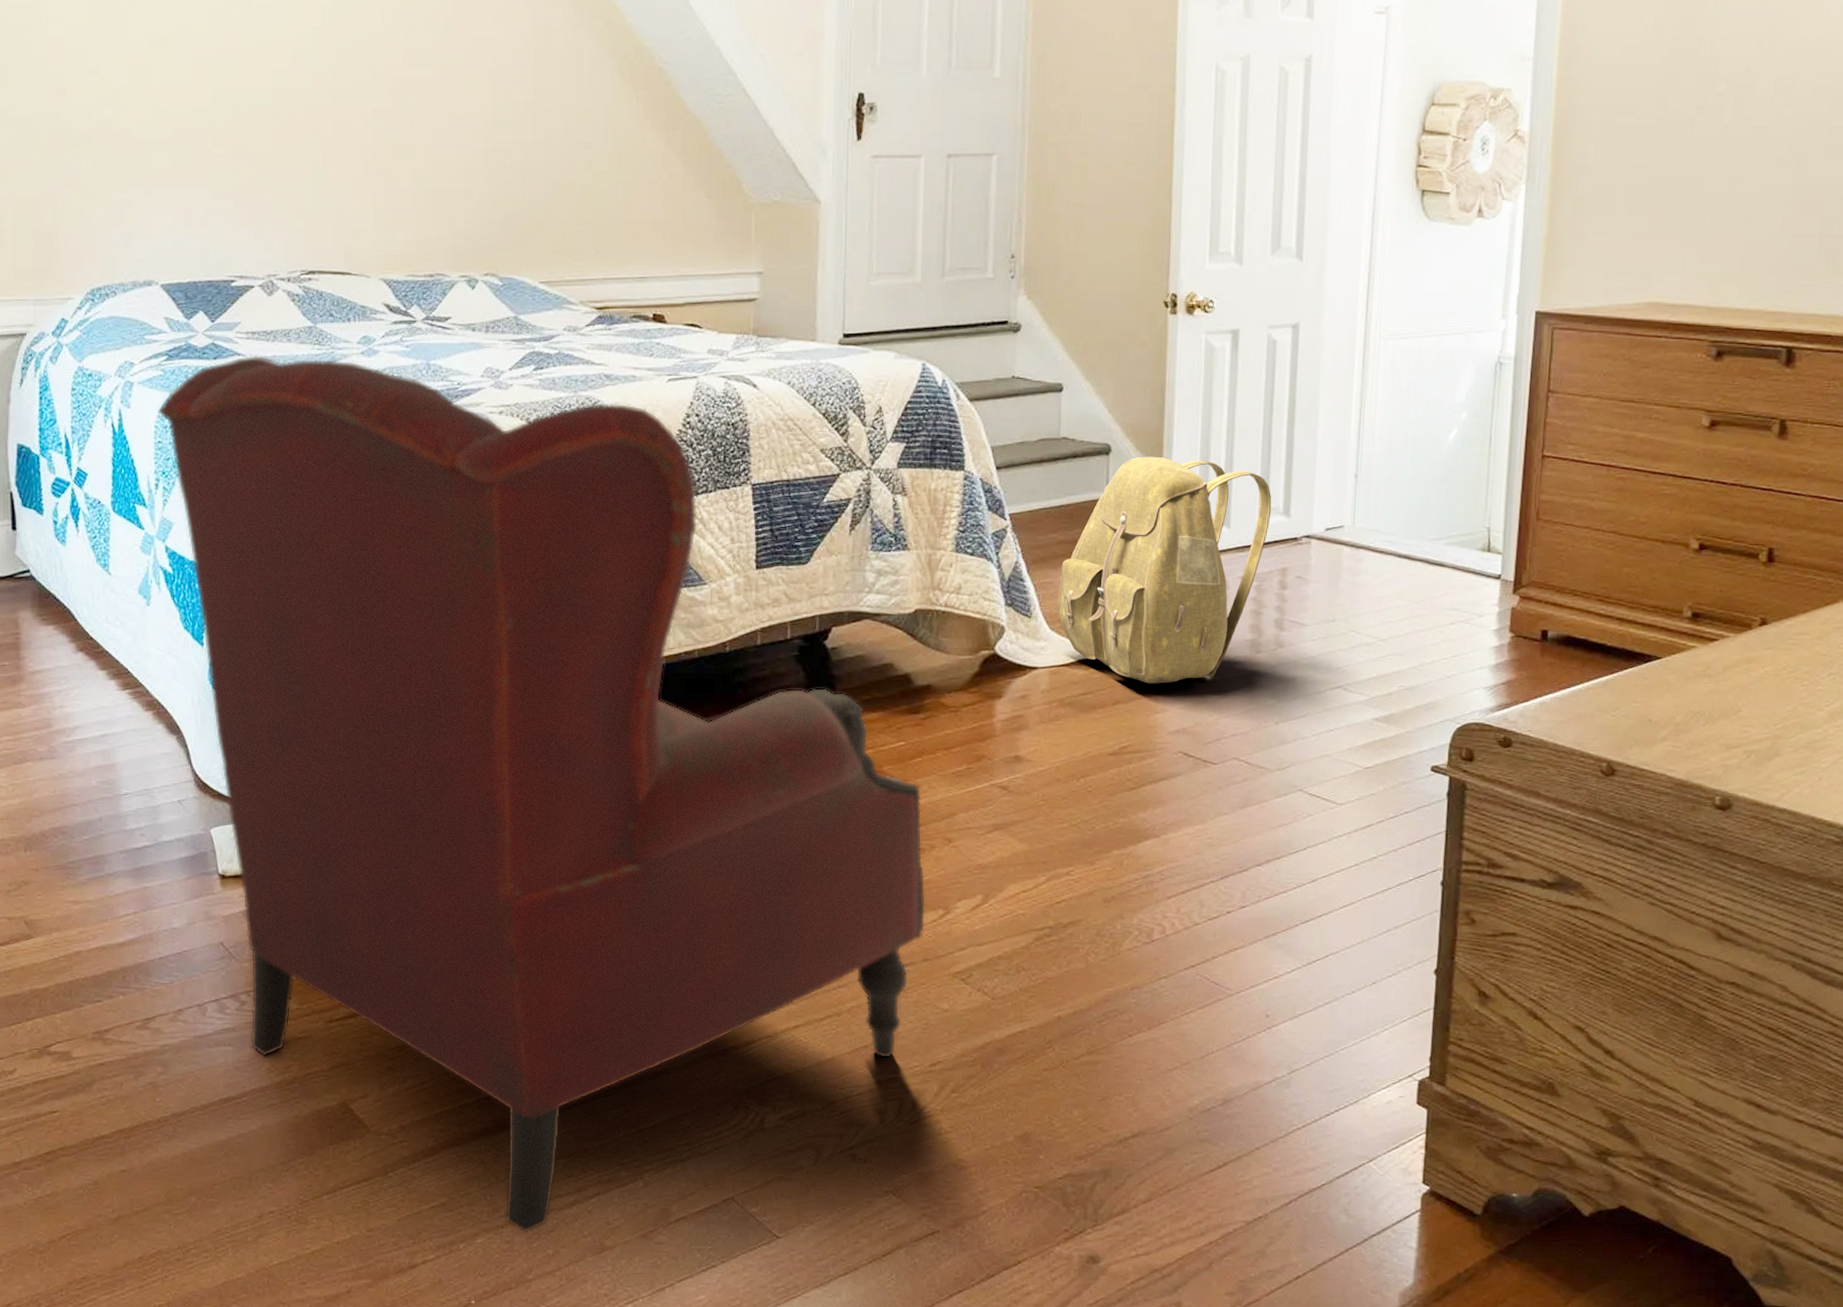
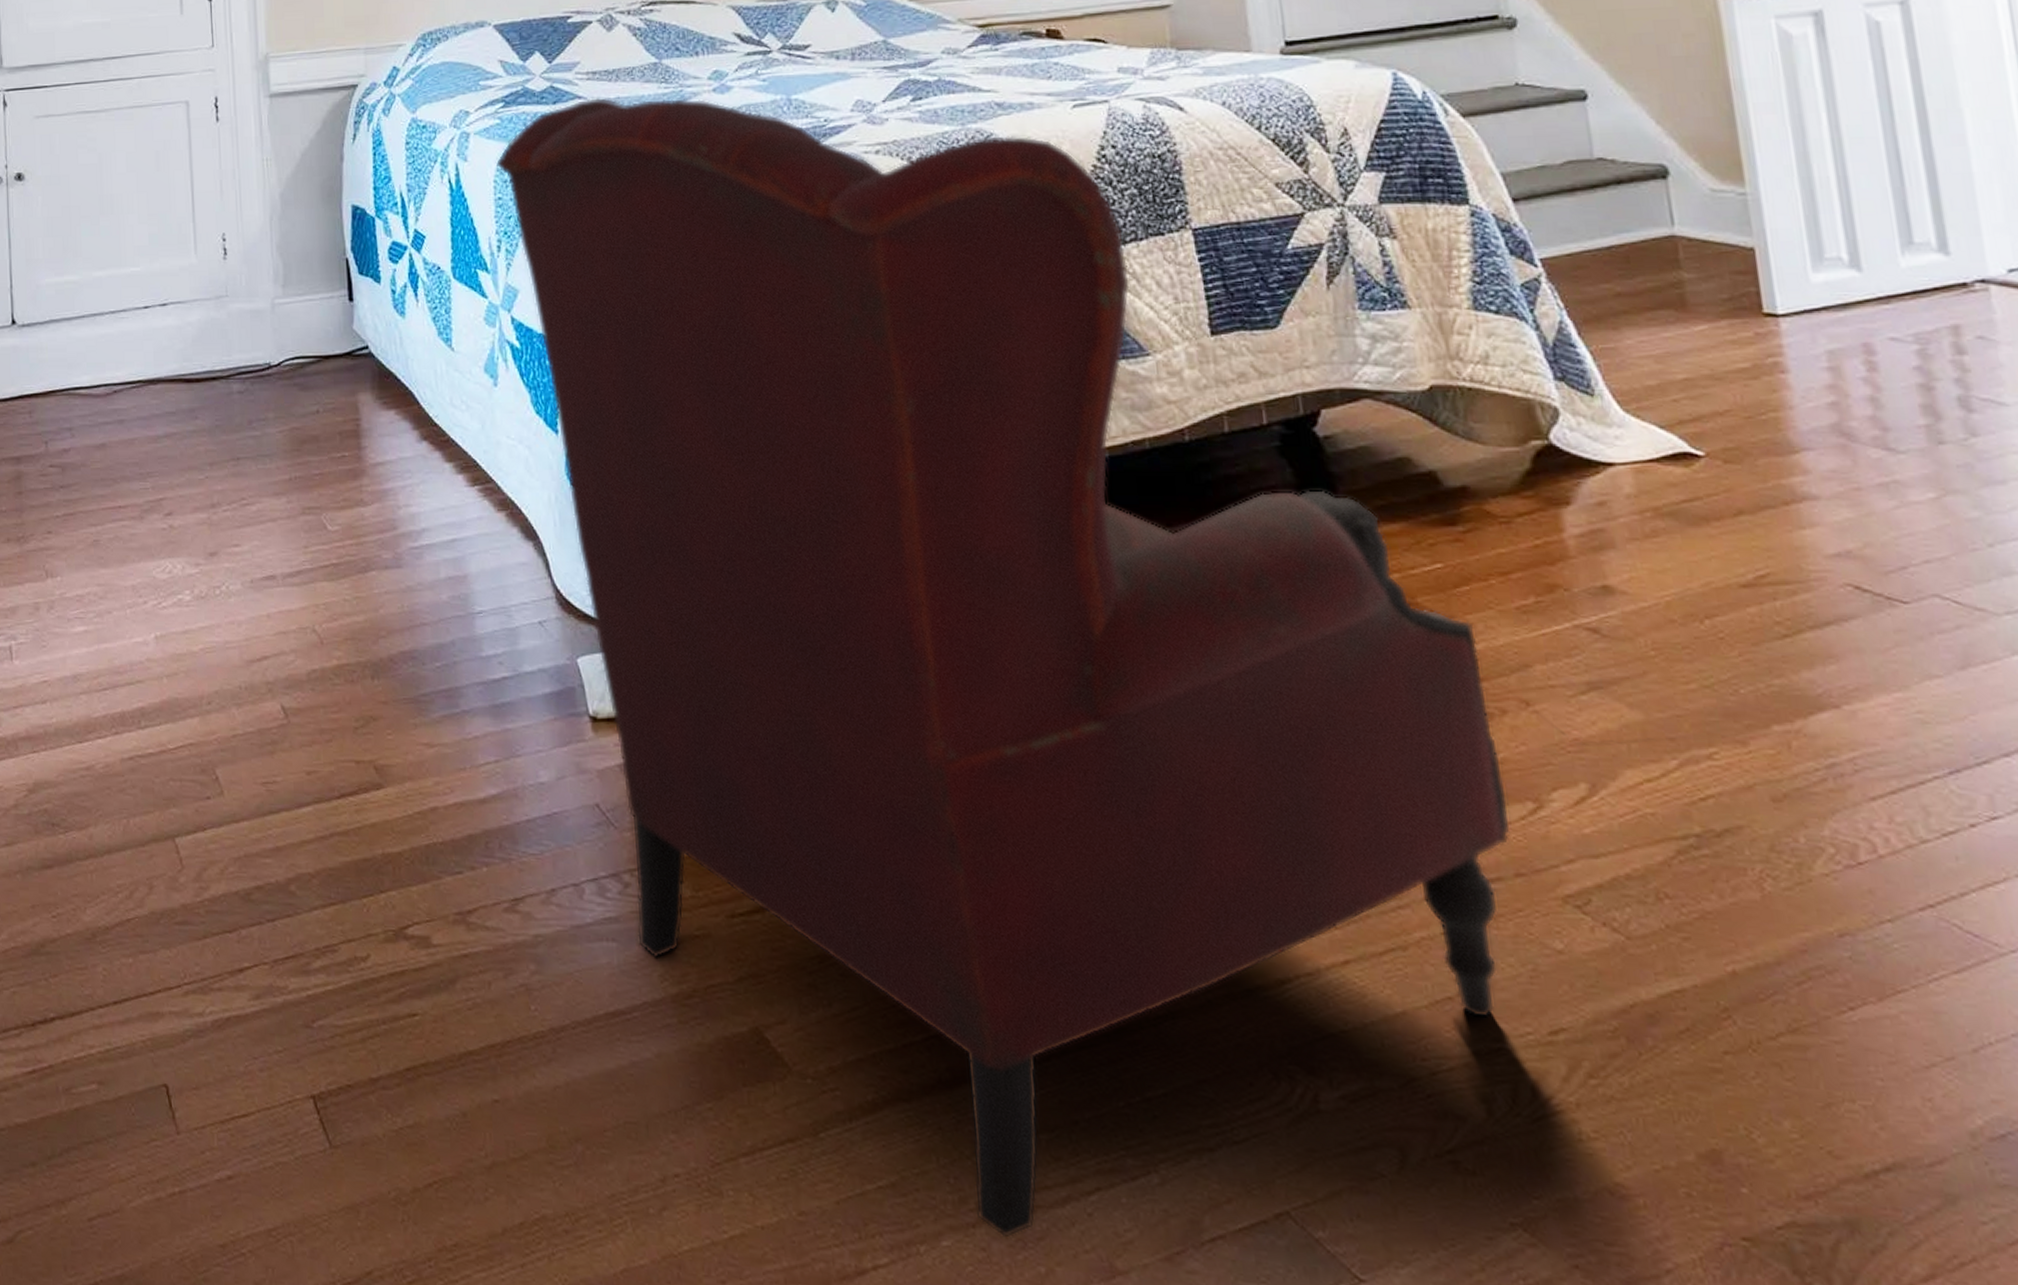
backpack: present [1057,456,1272,684] -> none [1625,179,1921,487]

